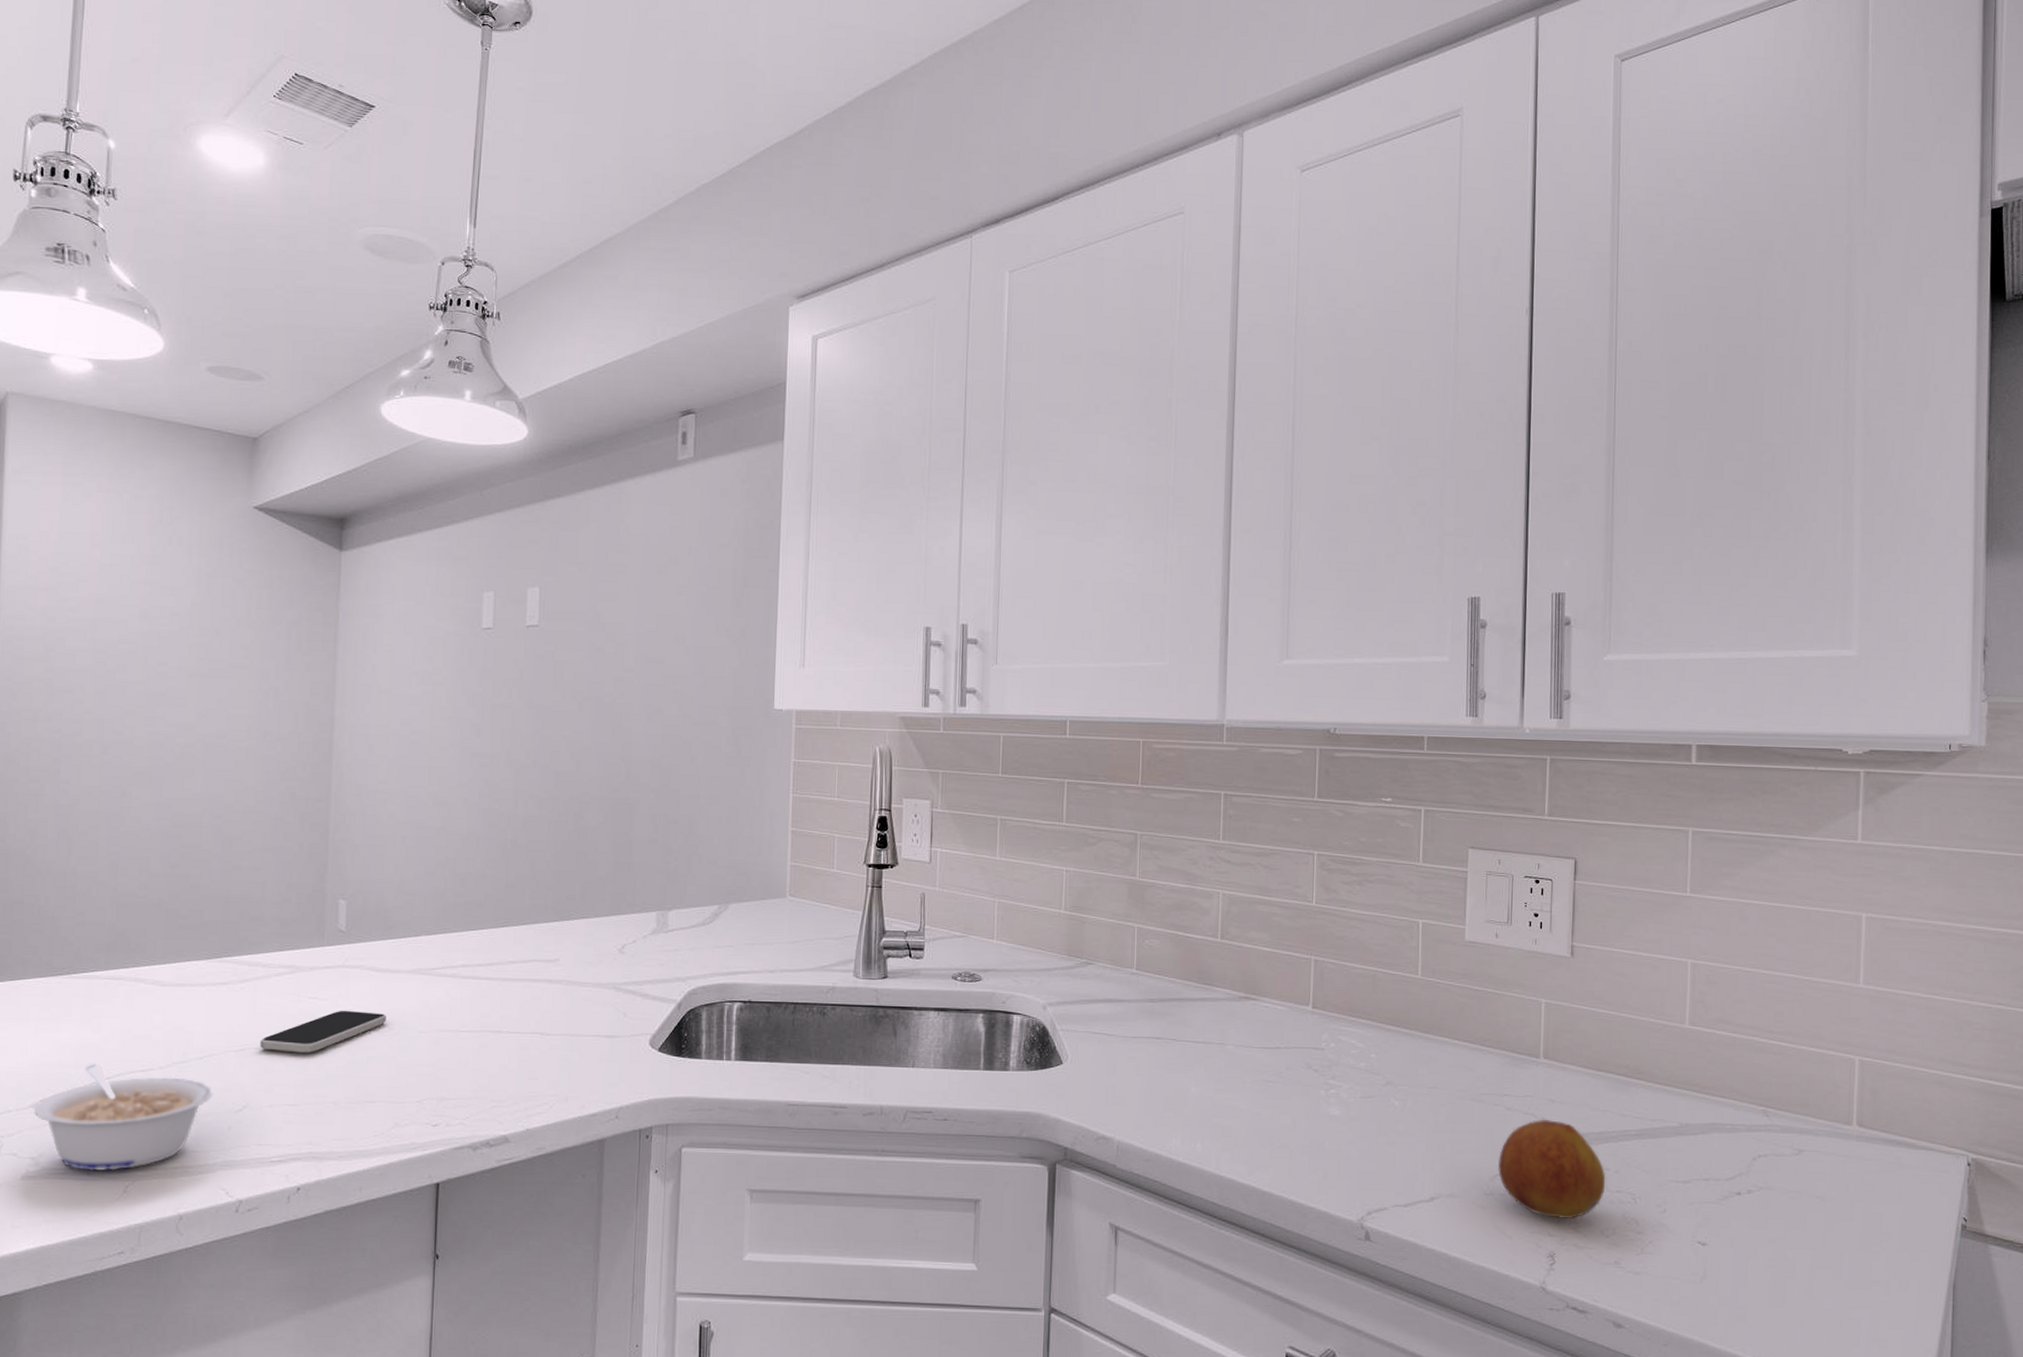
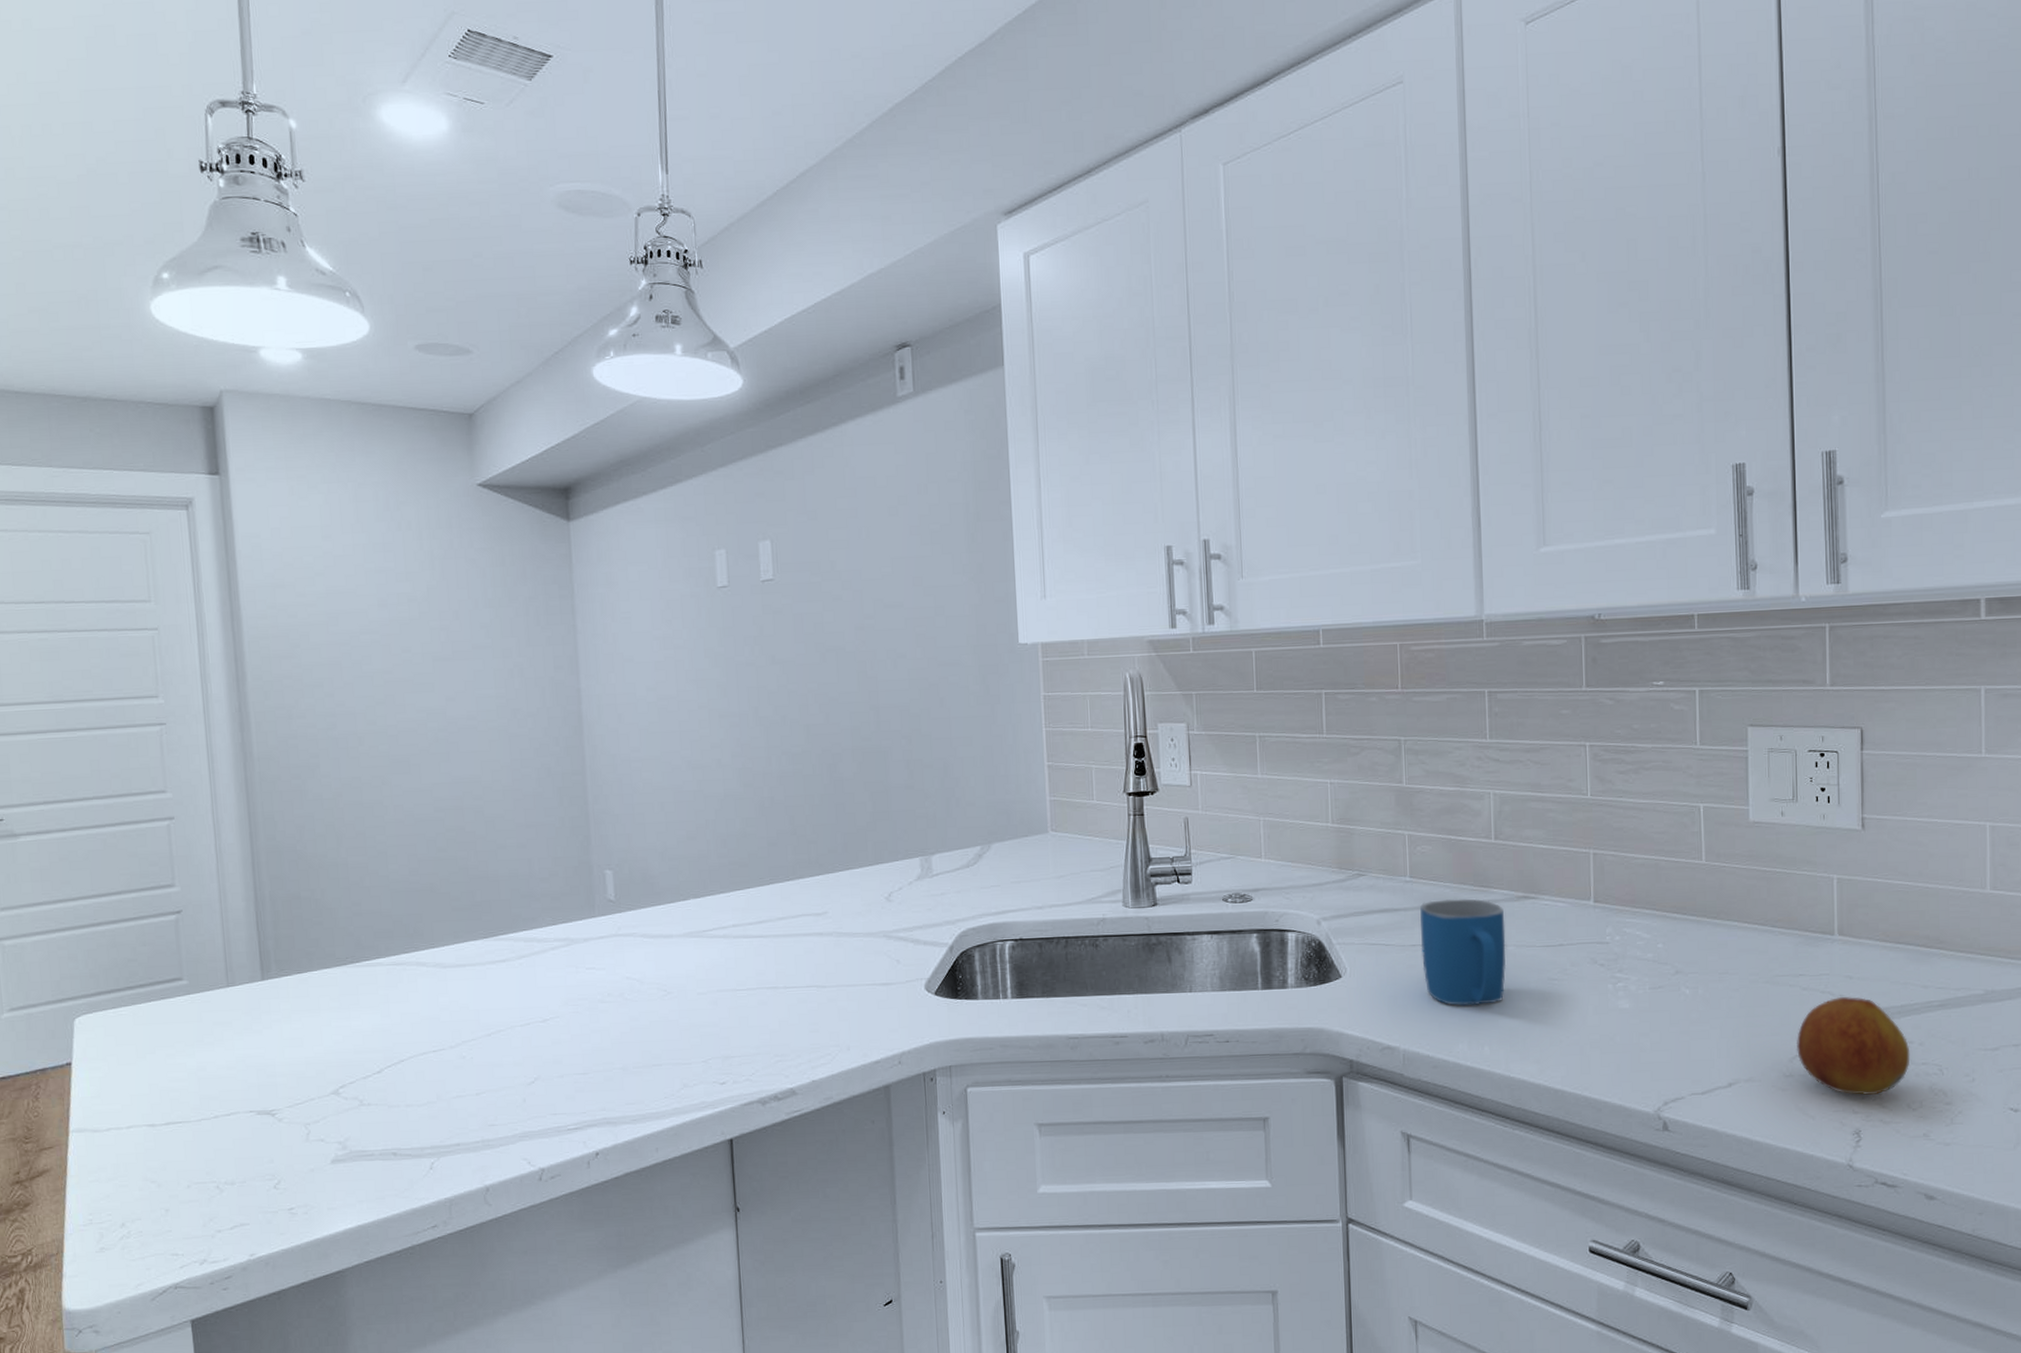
legume: present [33,1064,213,1171] -> none [335,1048,505,1151]
smartphone: present [260,1010,386,1053] -> none [544,977,664,1023]
mug: none [1142,994,1226,1102] -> present [1420,898,1507,1007]

